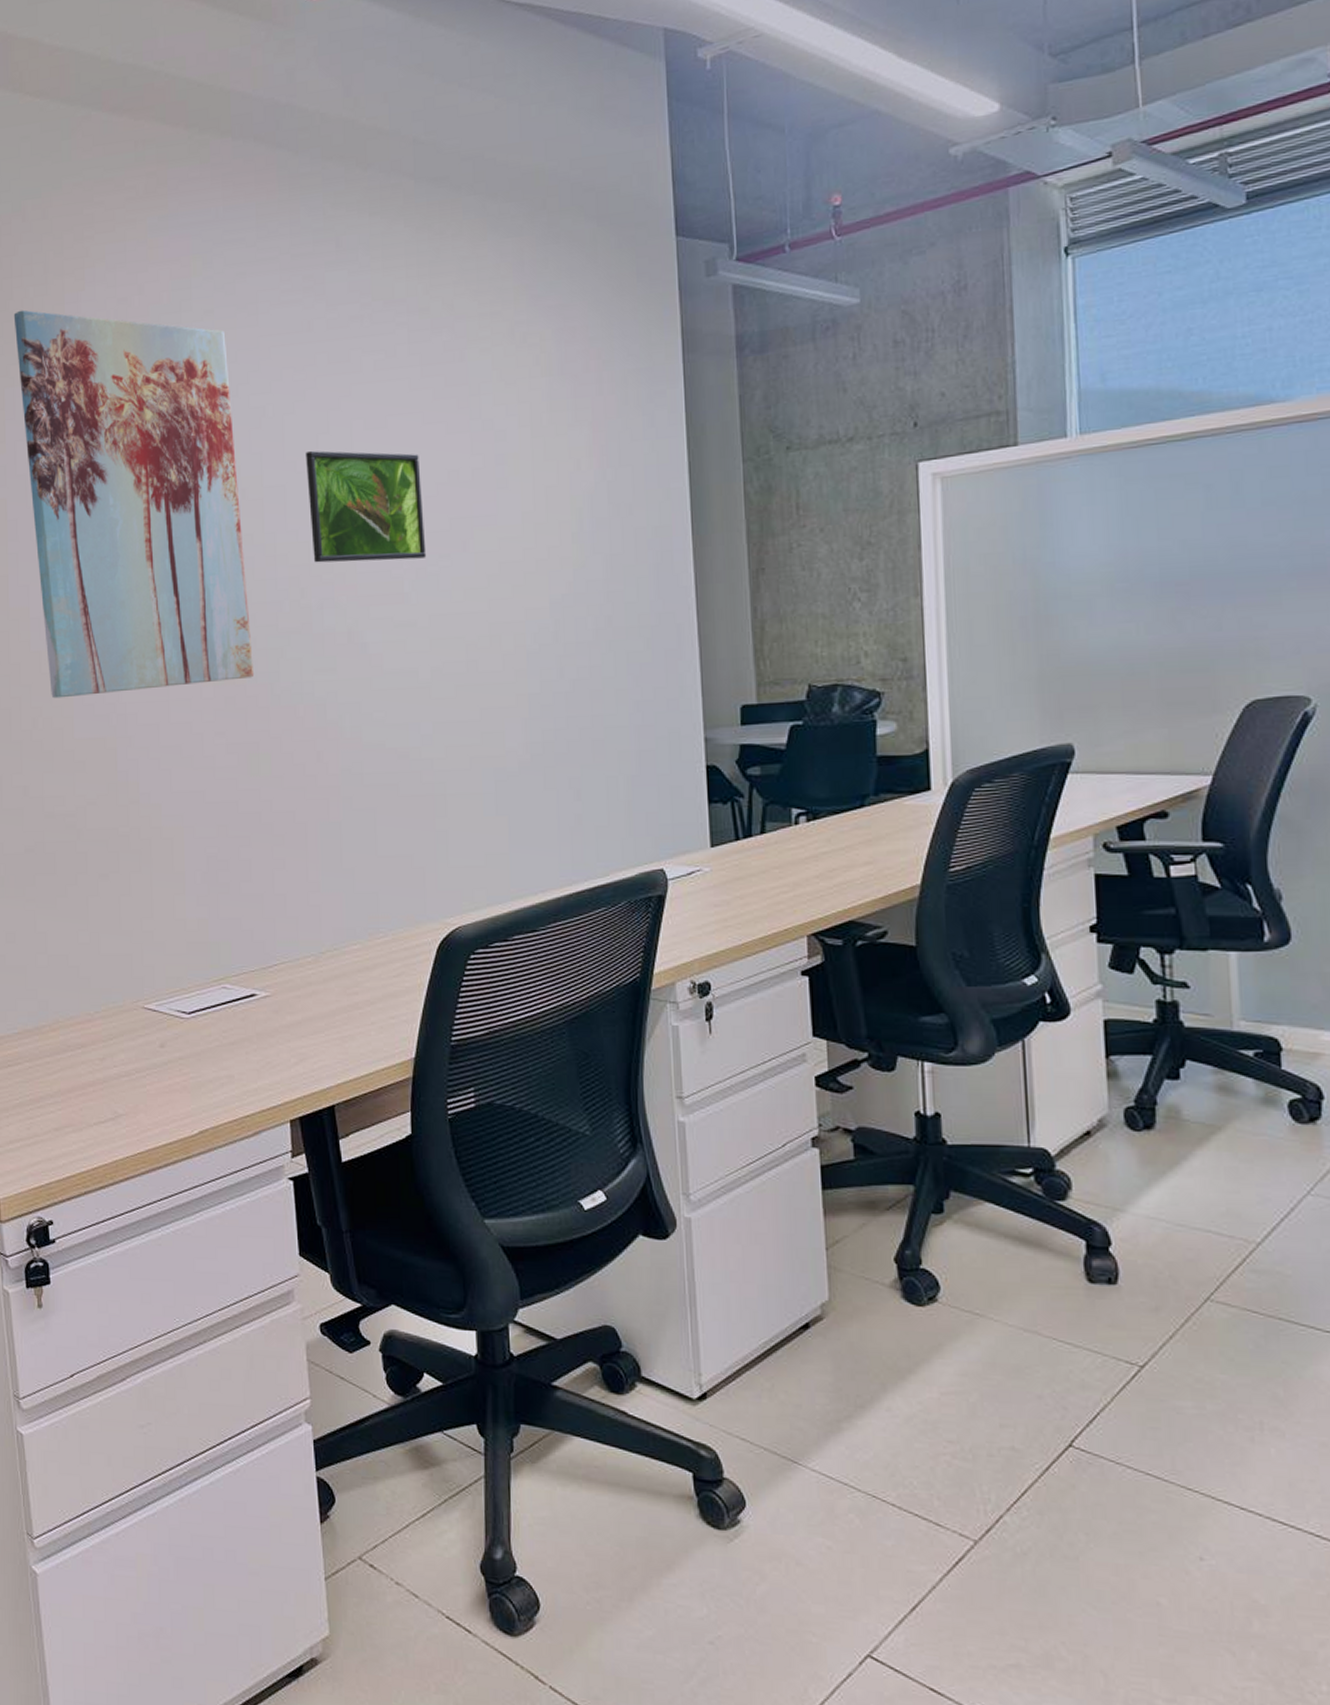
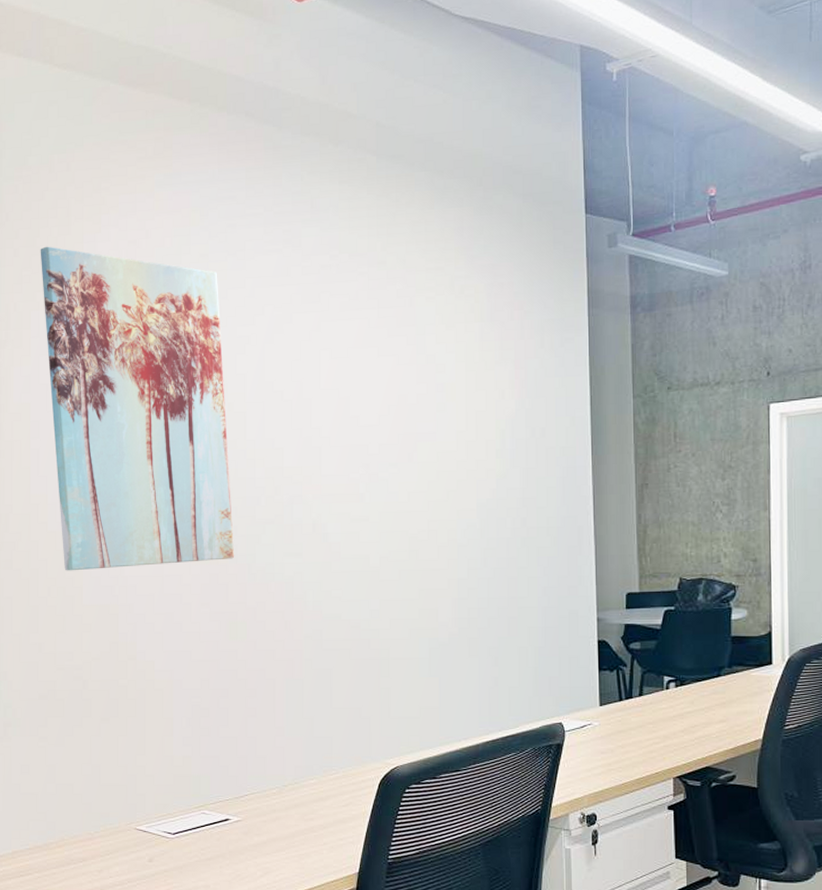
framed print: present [306,450,427,563] -> none [282,374,379,467]

